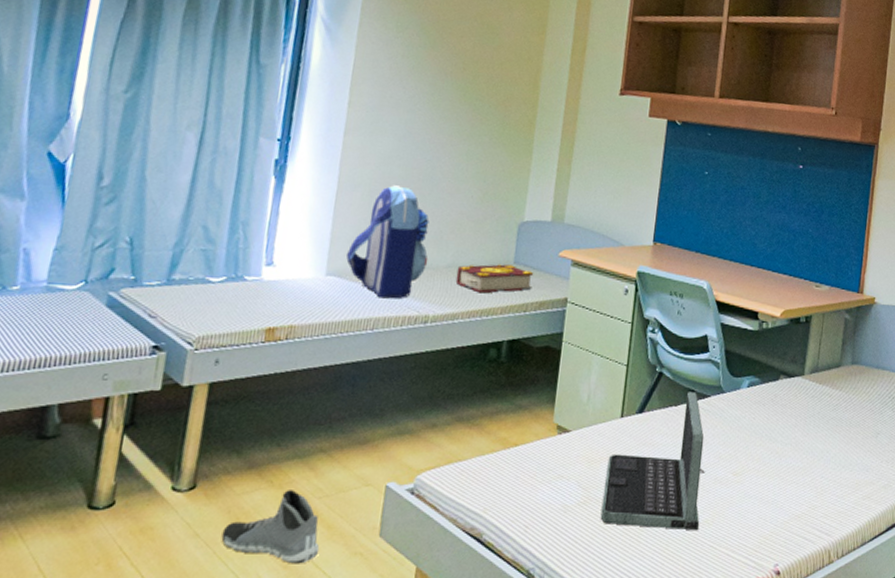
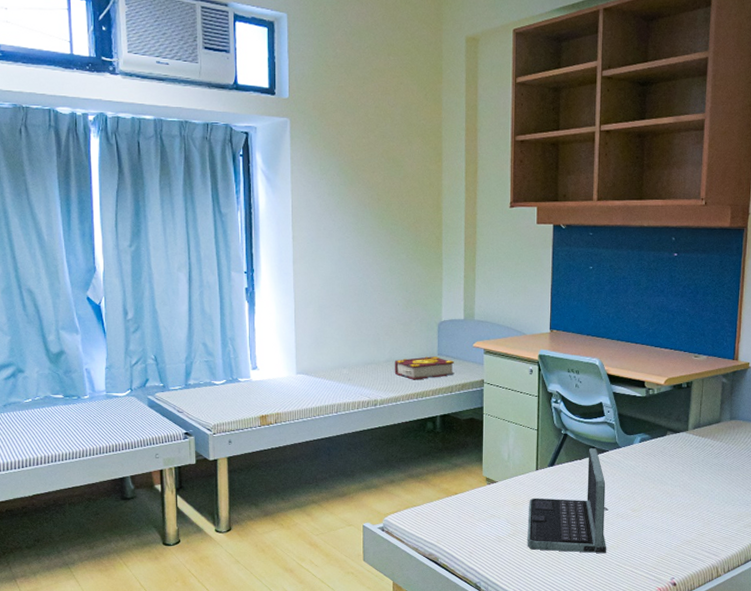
sneaker: present [221,490,320,564] -> none [254,530,323,580]
backpack: present [345,185,429,299] -> none [309,300,371,389]

